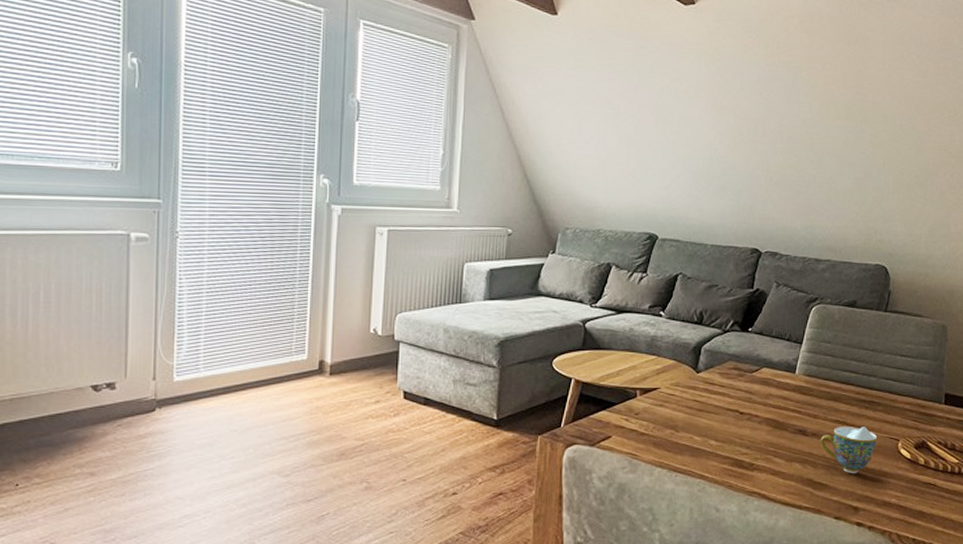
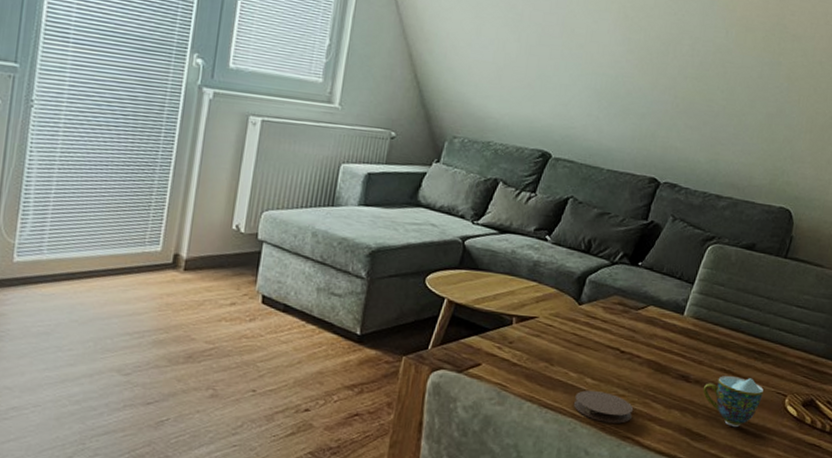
coaster: none [700,452,757,480] -> present [573,390,634,424]

